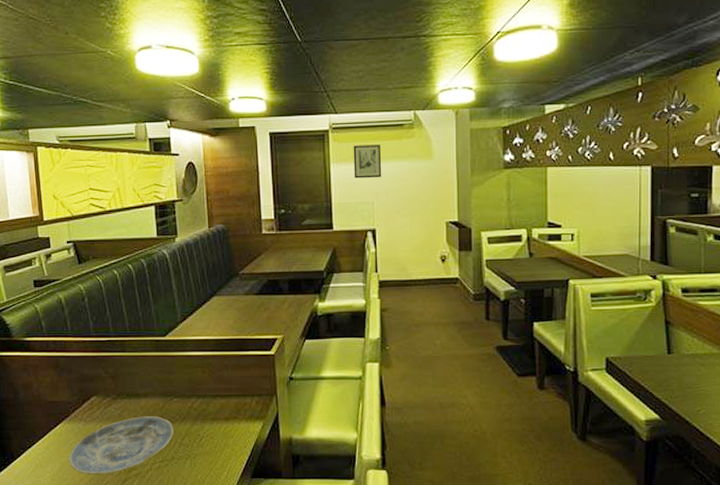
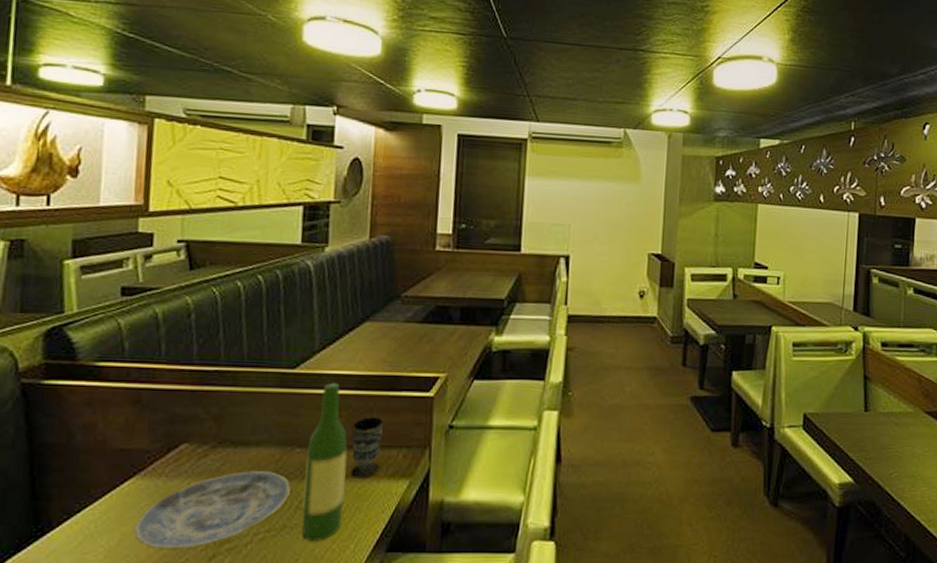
wine bottle: none [182,346,215,470] -> present [302,382,348,542]
cup: none [214,372,239,421] -> present [350,417,383,479]
wall art: present [353,144,382,179] -> none [551,159,585,198]

